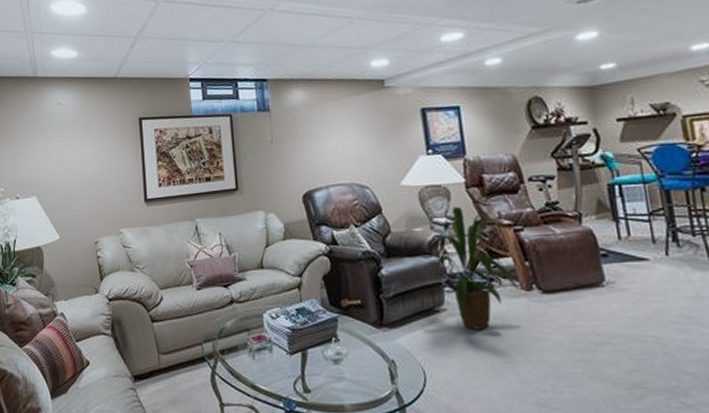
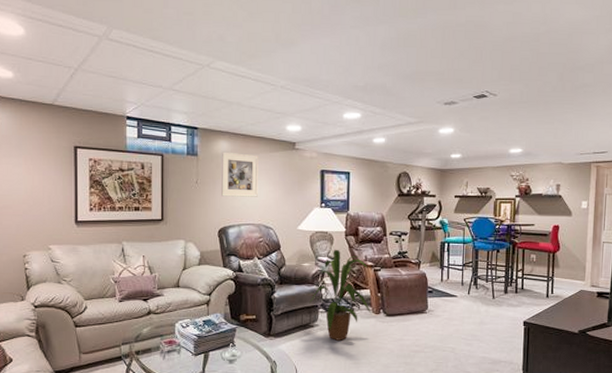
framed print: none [297,101,346,155] -> present [221,151,258,197]

